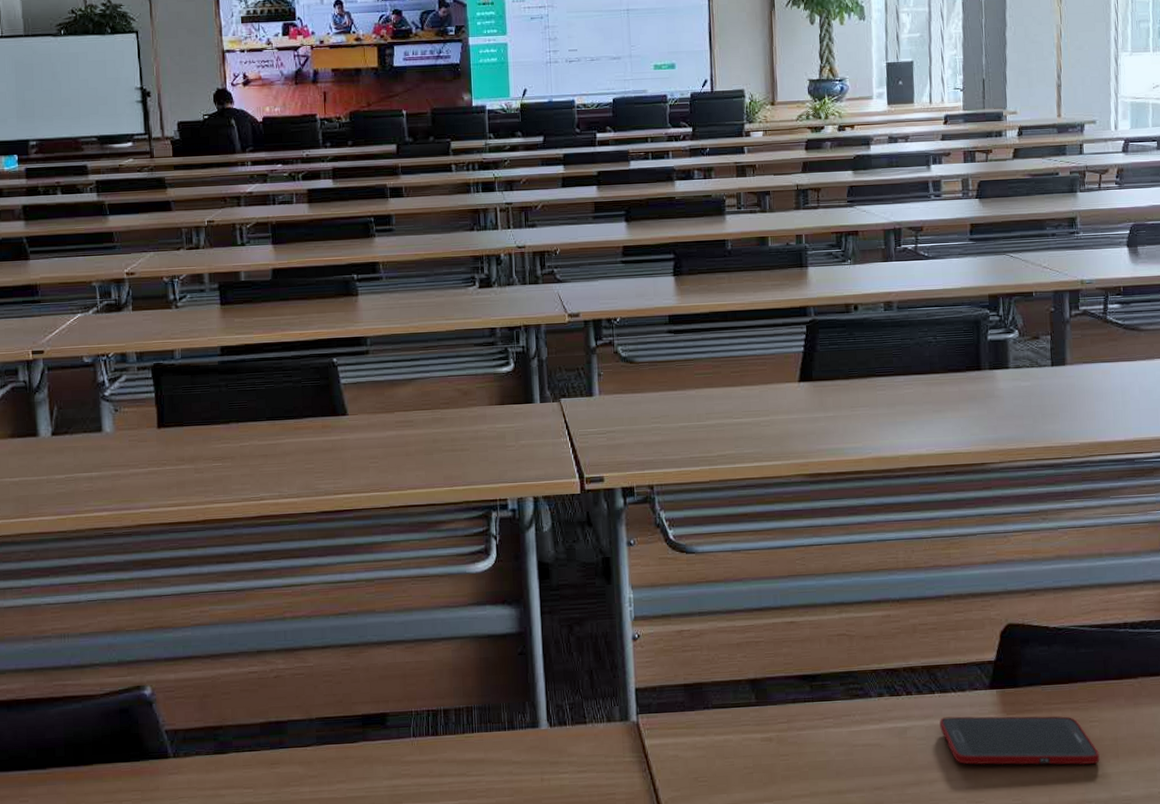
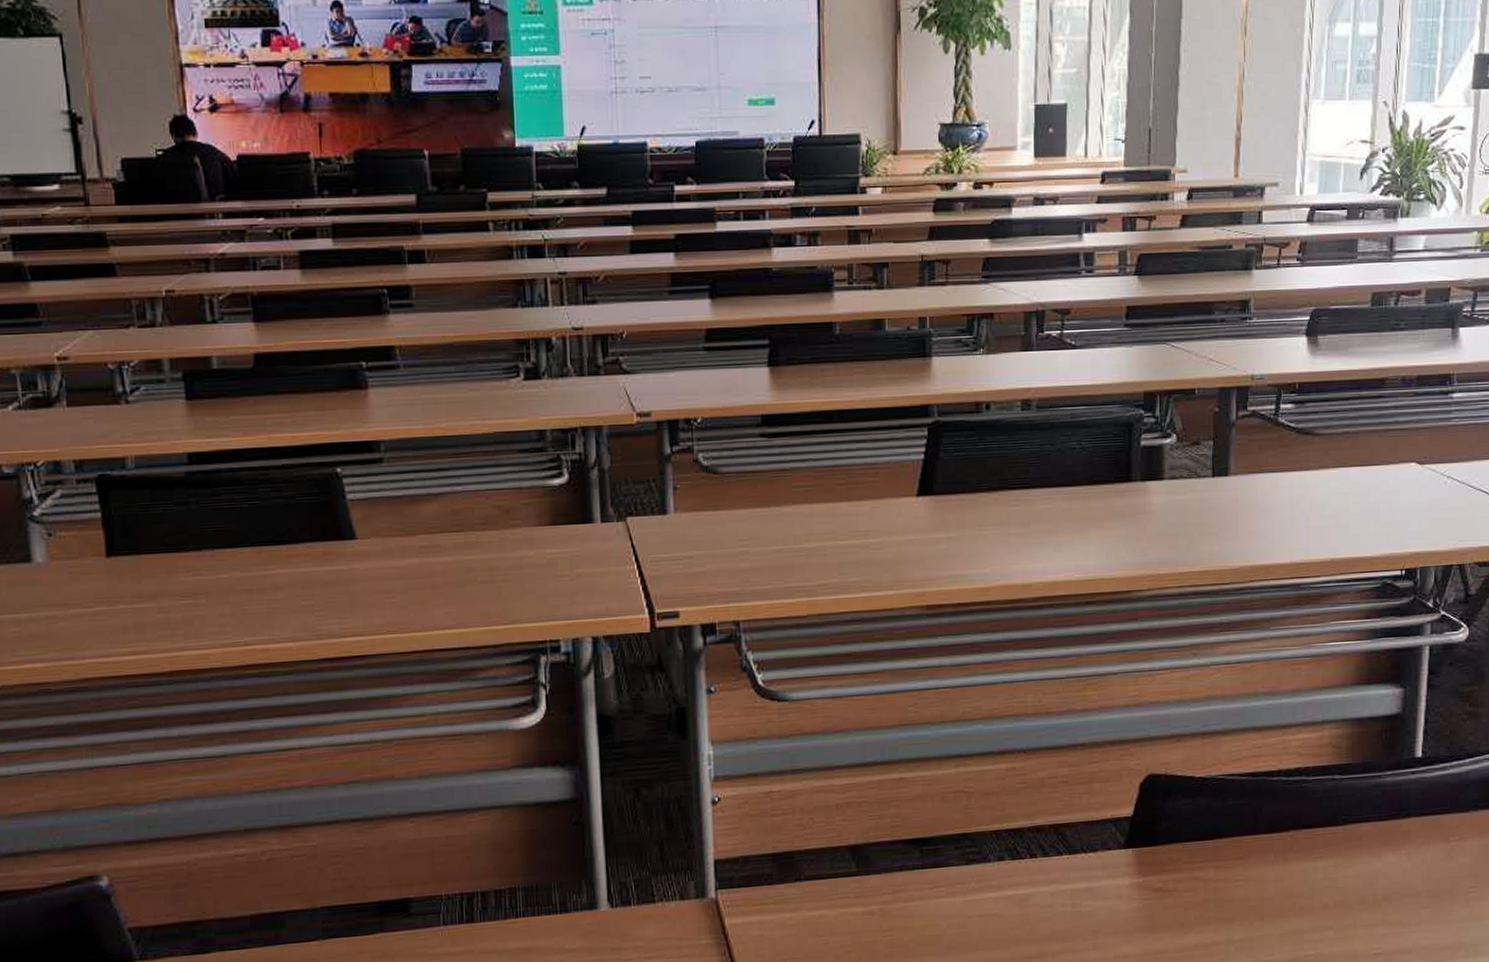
cell phone: present [939,715,1100,765] -> none [1067,876,1243,933]

